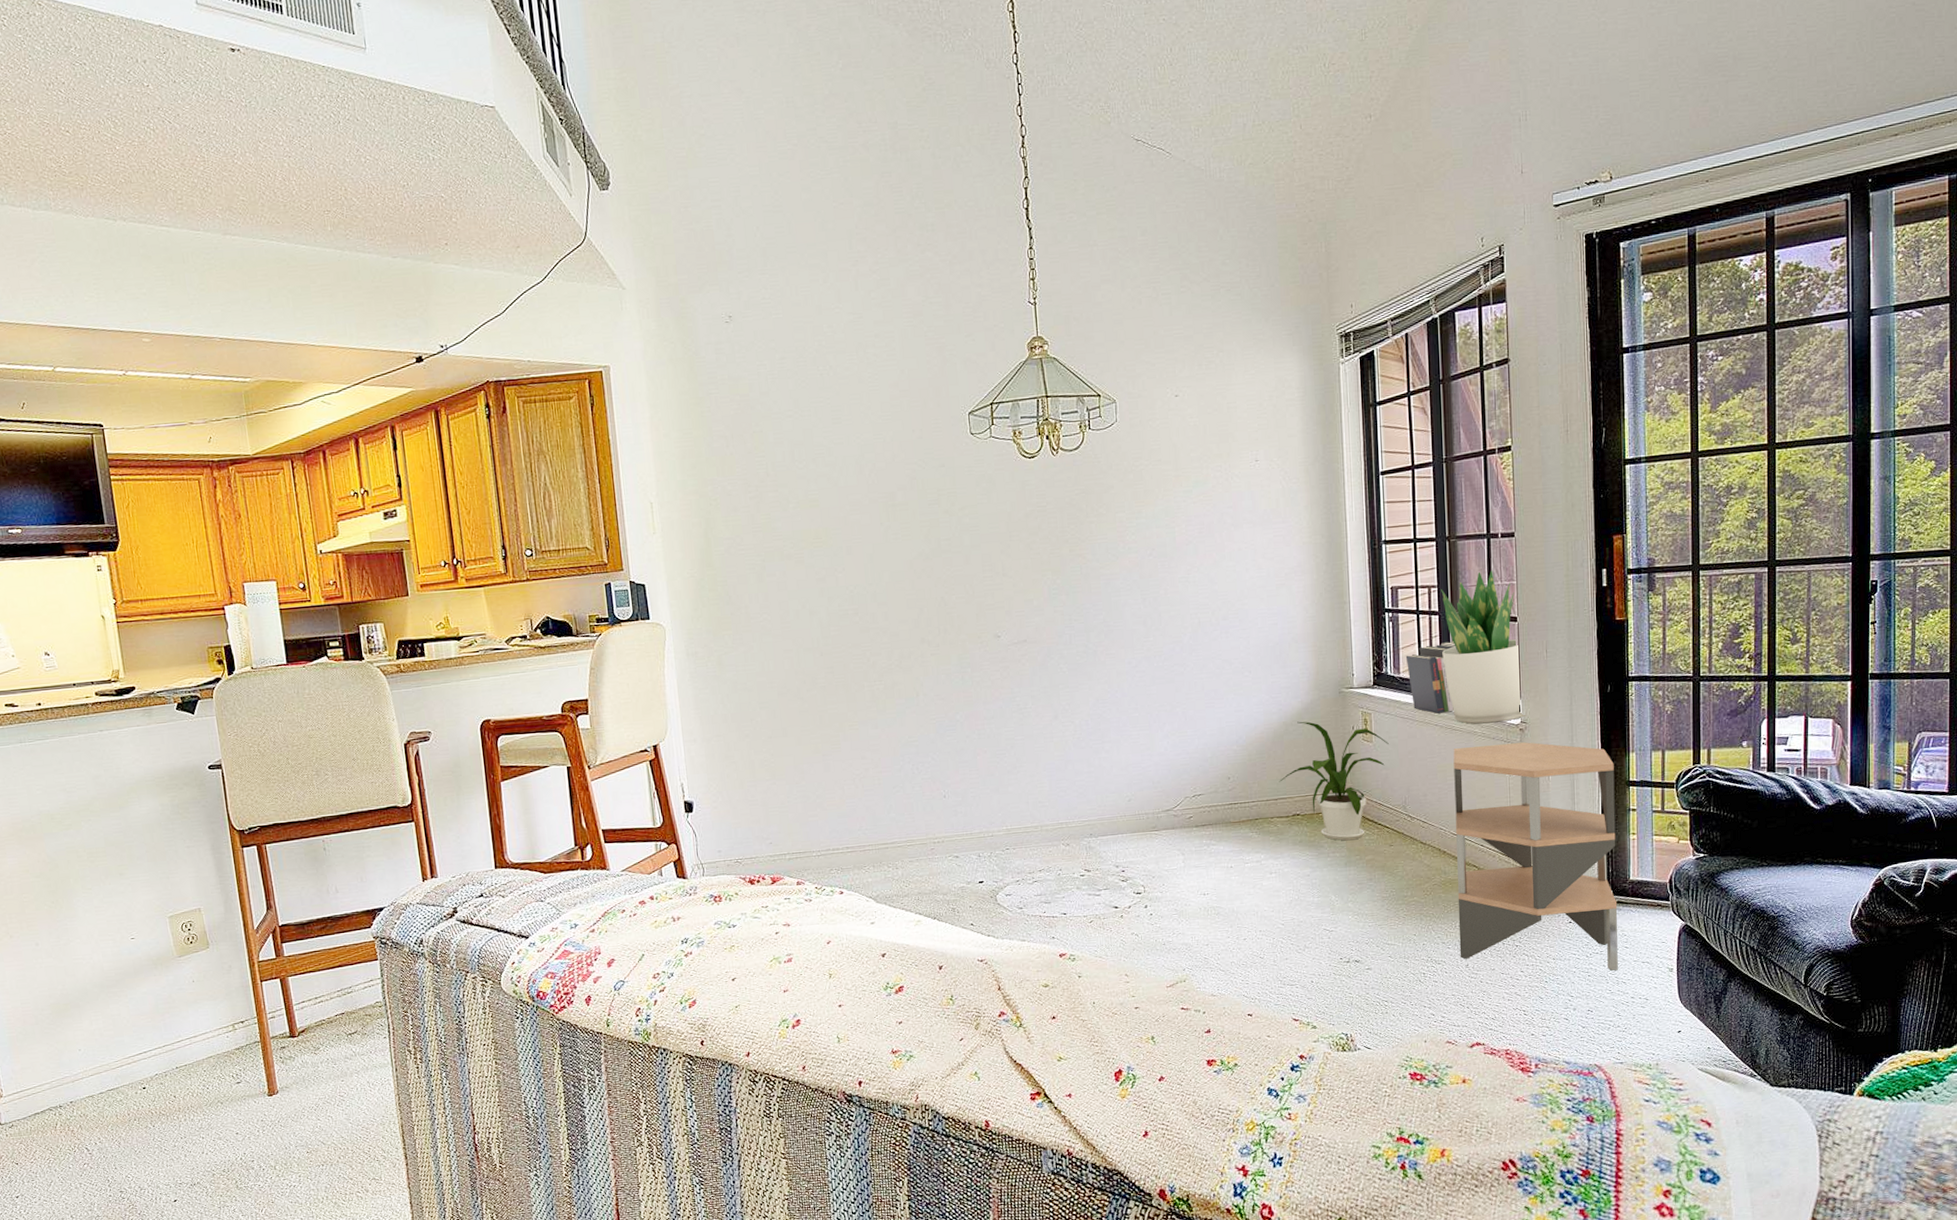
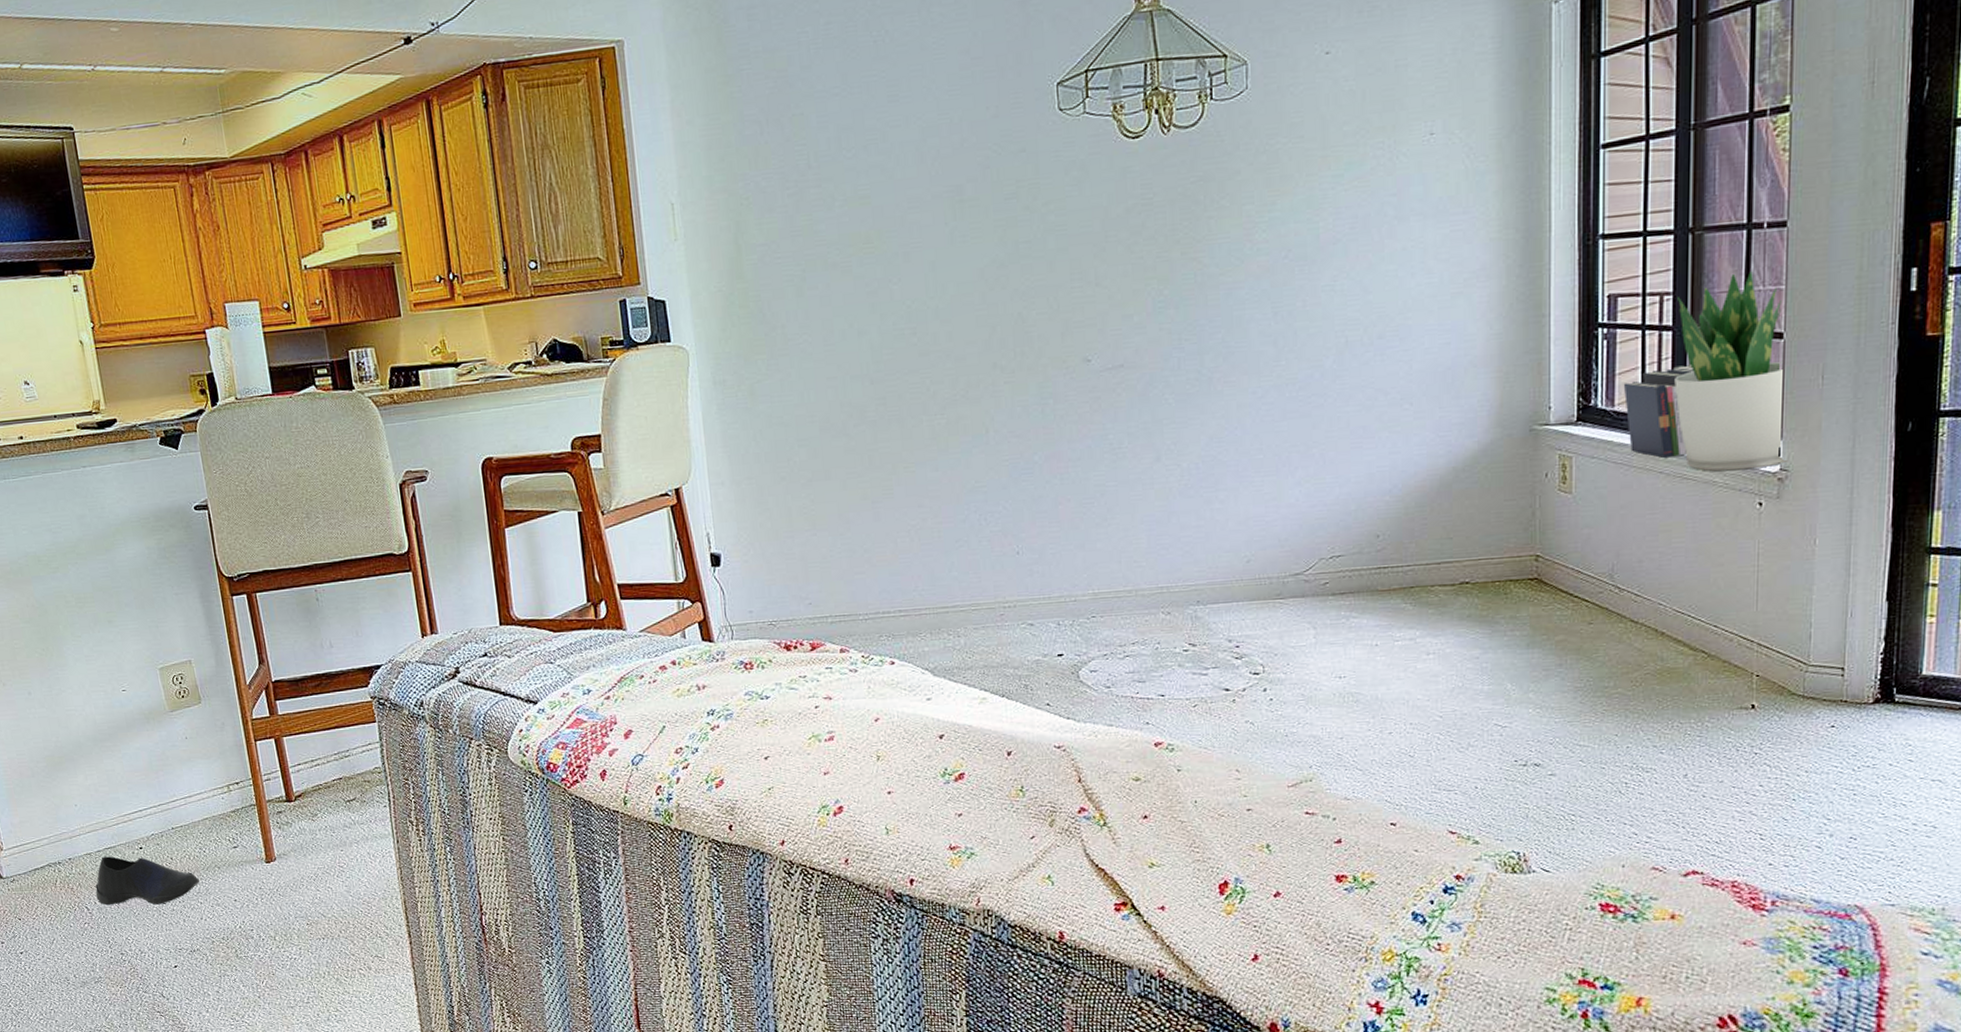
shoe: none [96,1097,203,1145] -> present [95,856,200,905]
house plant: present [1279,721,1389,841] -> none [1443,466,1594,617]
side table: present [1453,742,1618,971] -> none [1676,495,1910,789]

